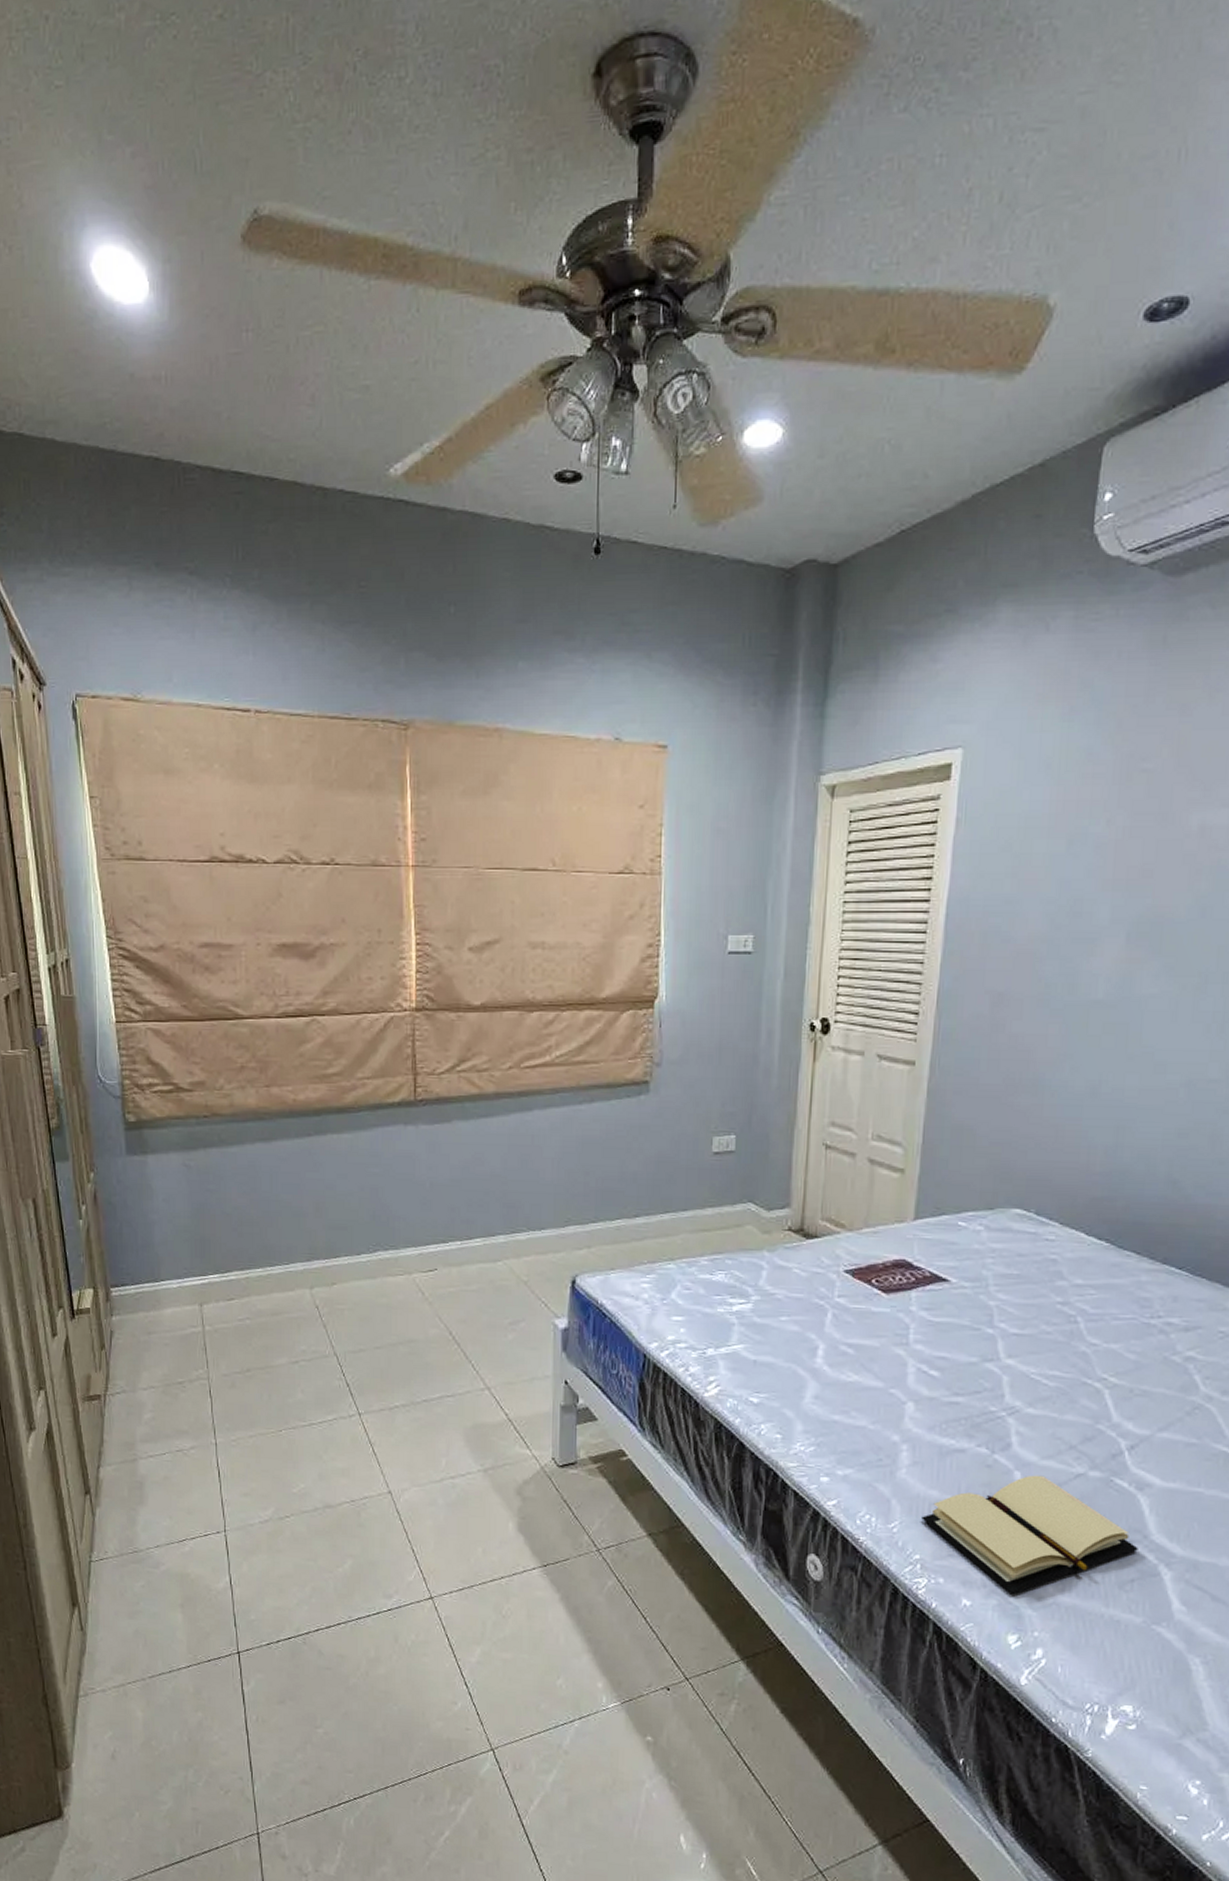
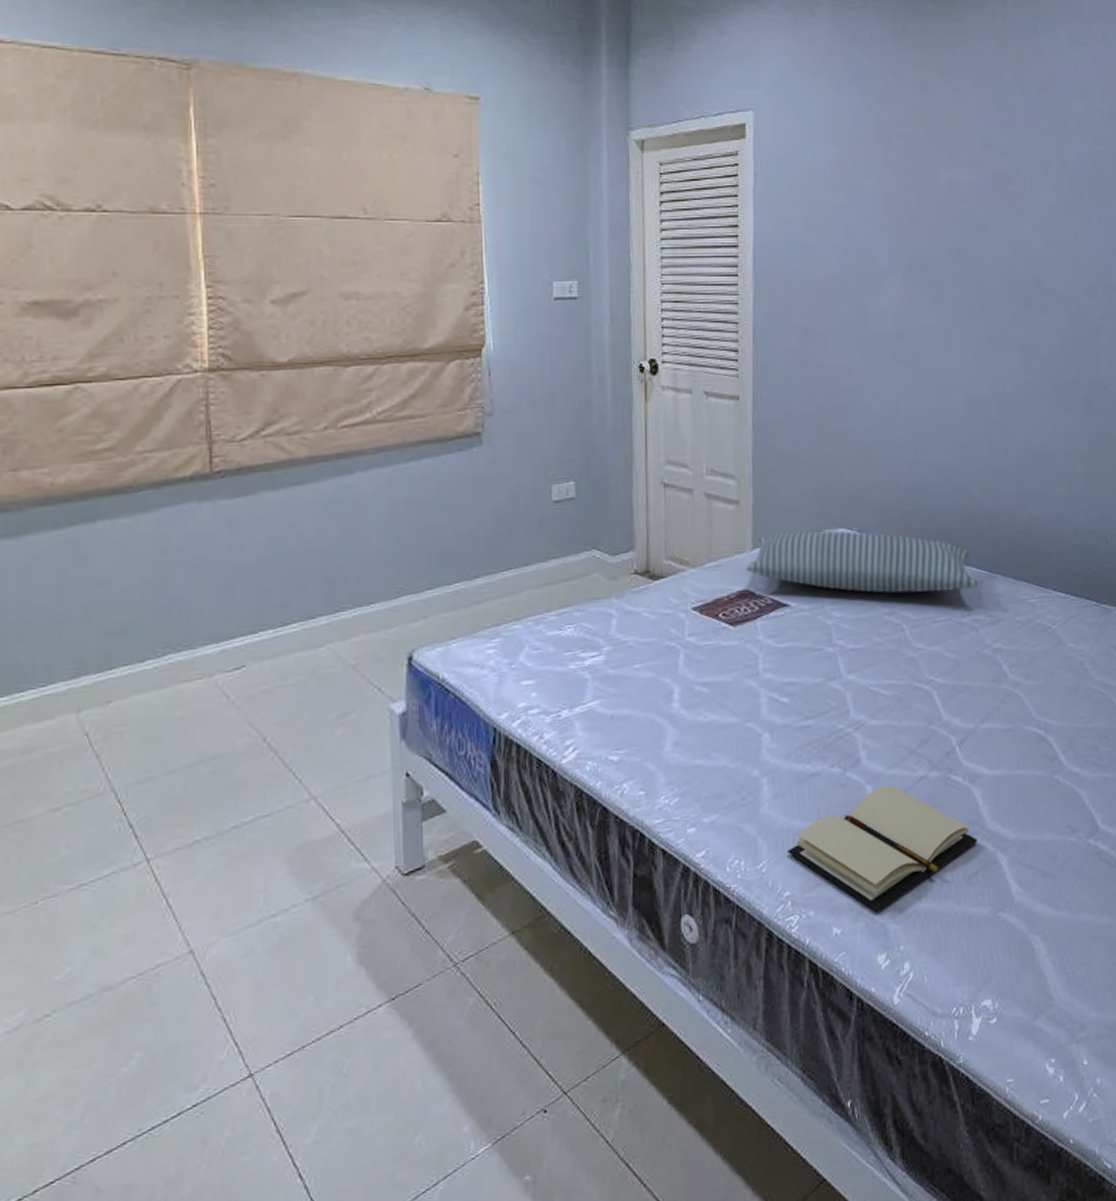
pillow: none [905,1206,1176,1290] -> present [746,531,979,593]

